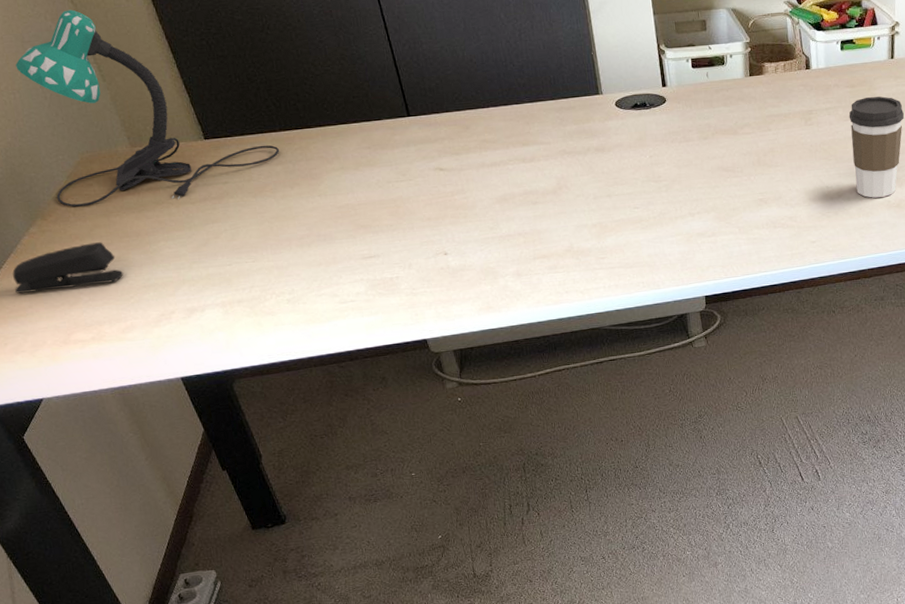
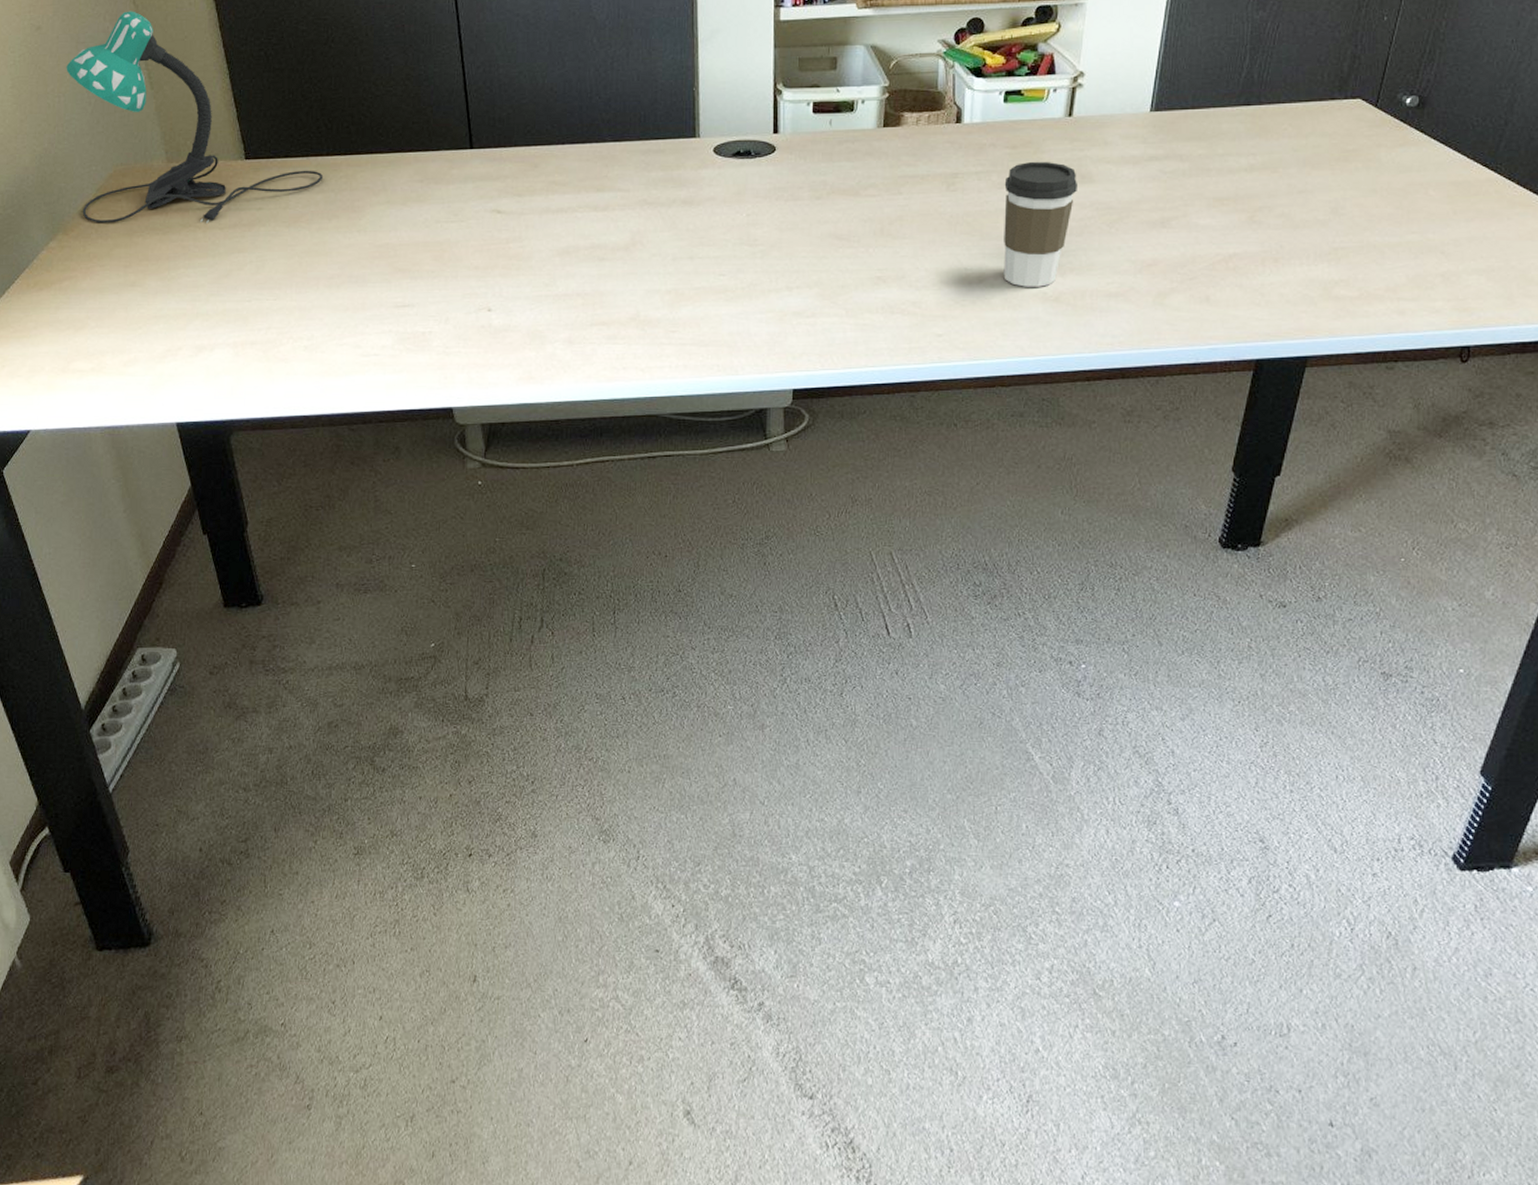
stapler: present [12,242,124,294] -> none [22,264,136,312]

